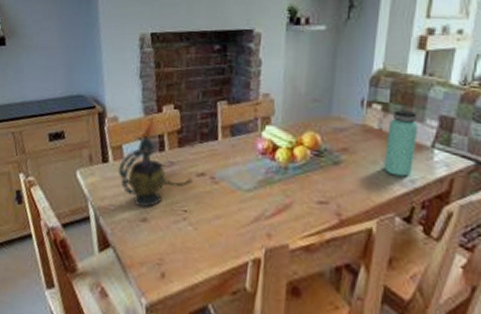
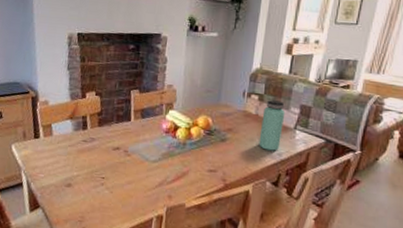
teapot: present [118,135,193,208] -> none [47,116,110,175]

